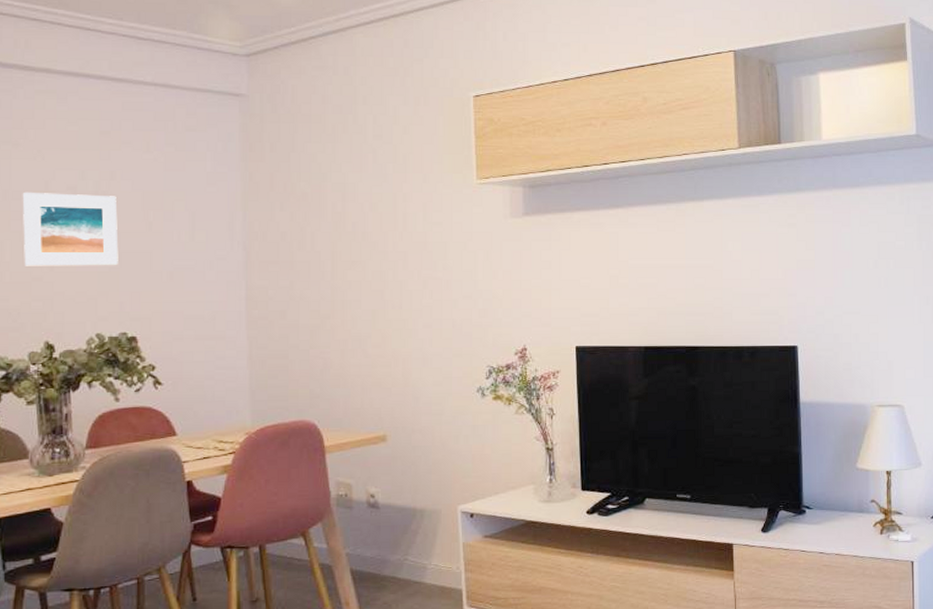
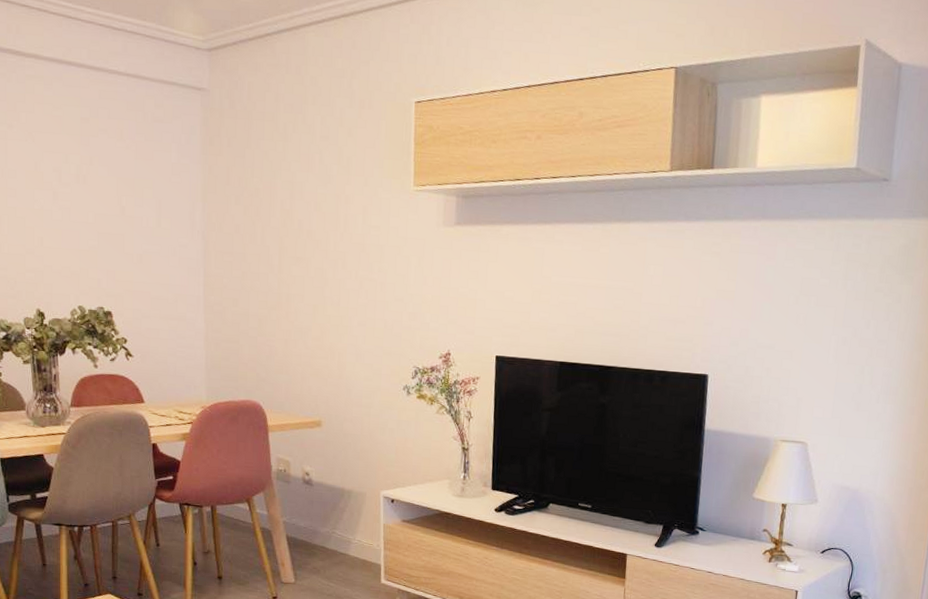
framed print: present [22,191,119,266] -> none [16,171,97,245]

